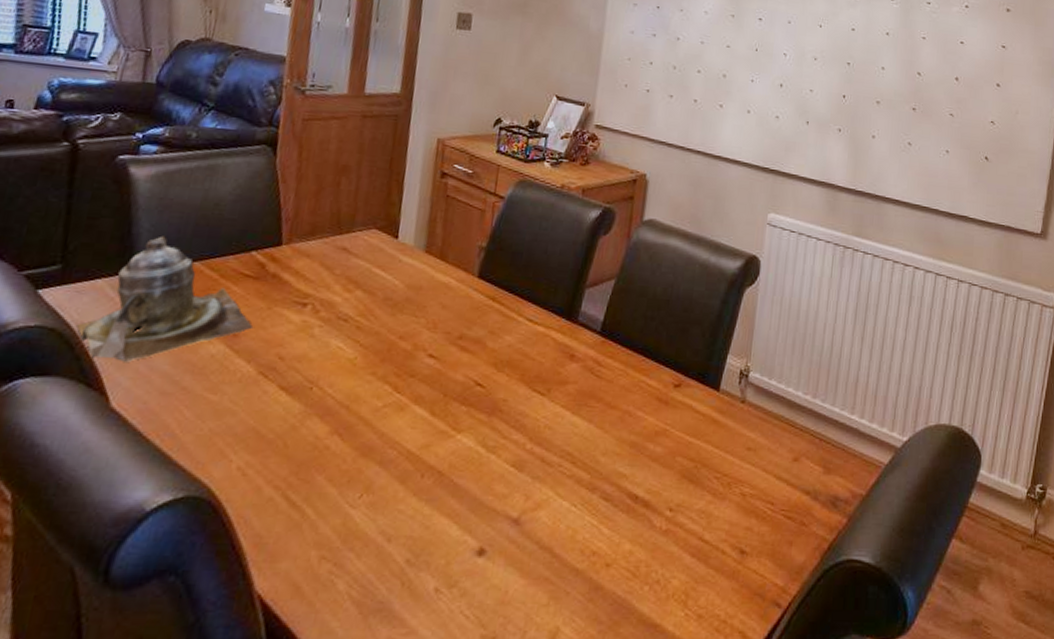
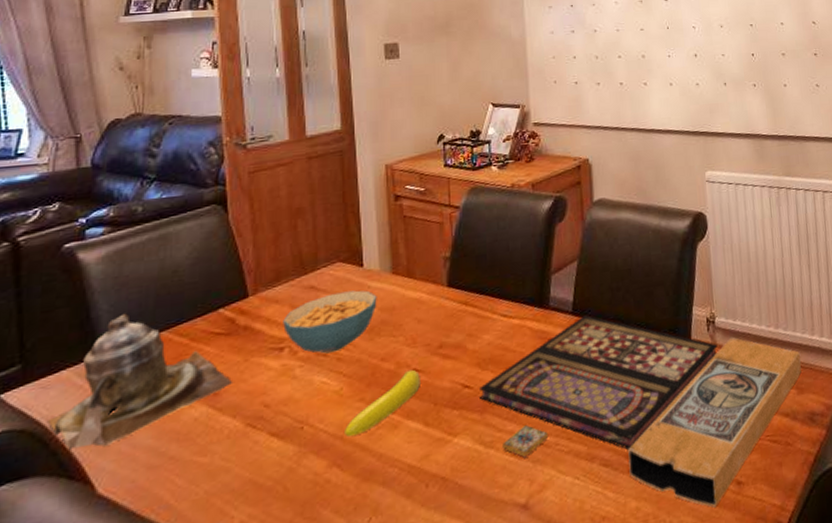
cereal bowl: none [310,259,407,320] -> present [283,290,377,354]
banana: none [351,354,435,409] -> present [345,369,420,438]
board game: none [490,338,835,571] -> present [480,315,802,508]

